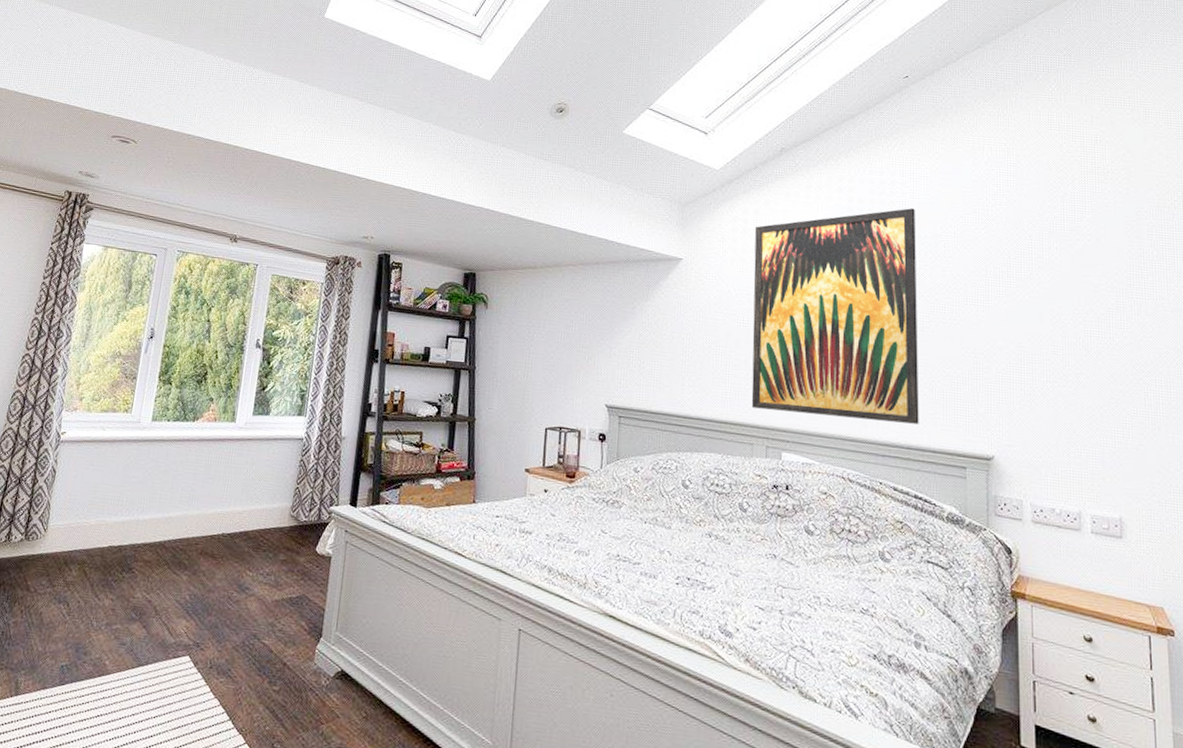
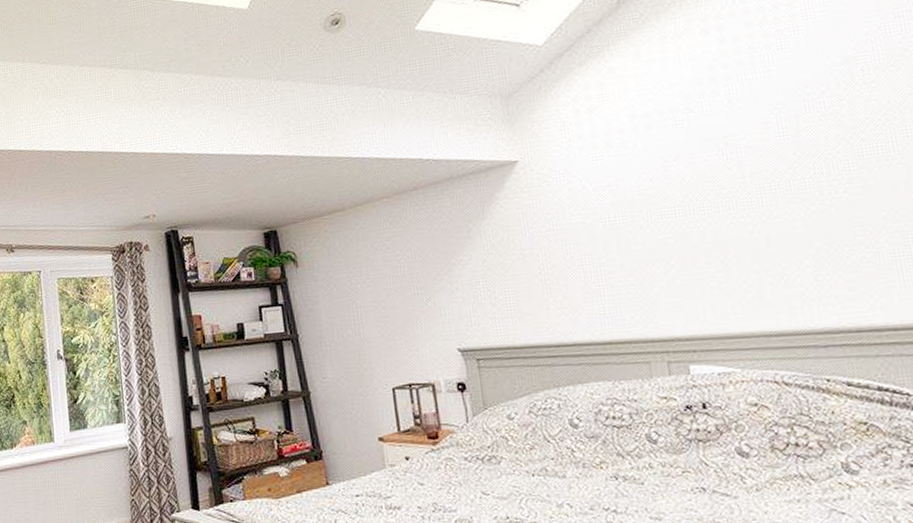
wall art: present [751,208,919,424] -> none [603,32,868,319]

